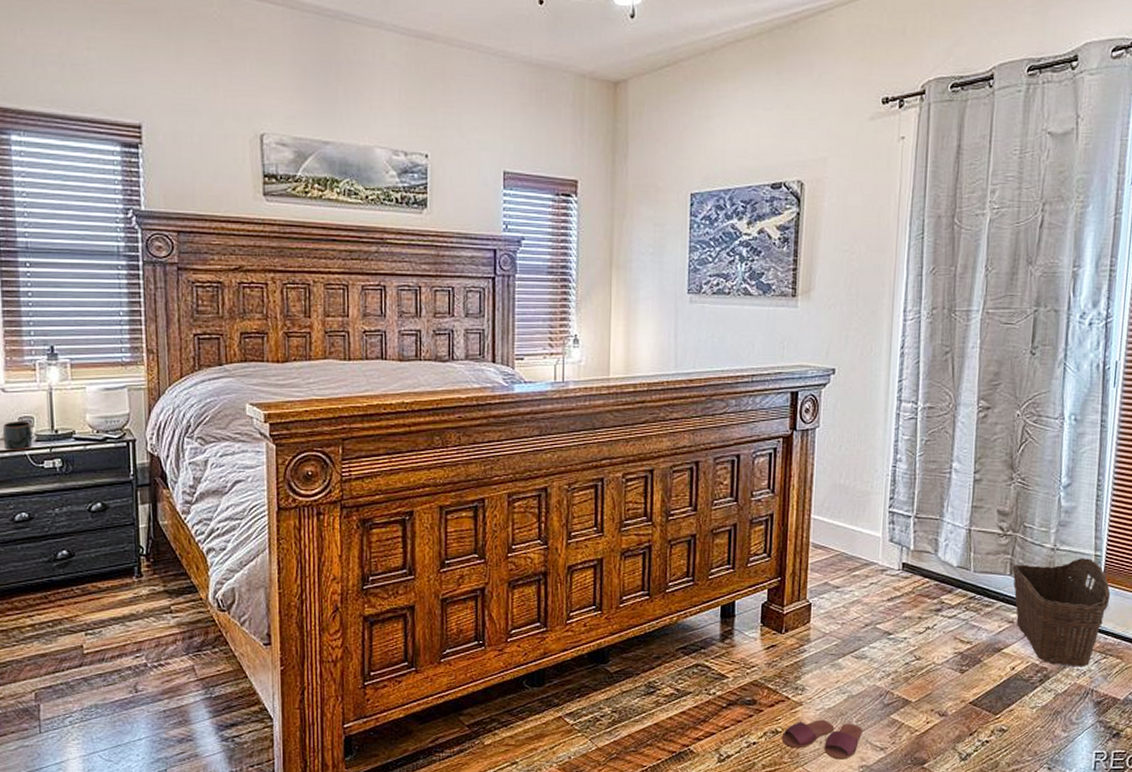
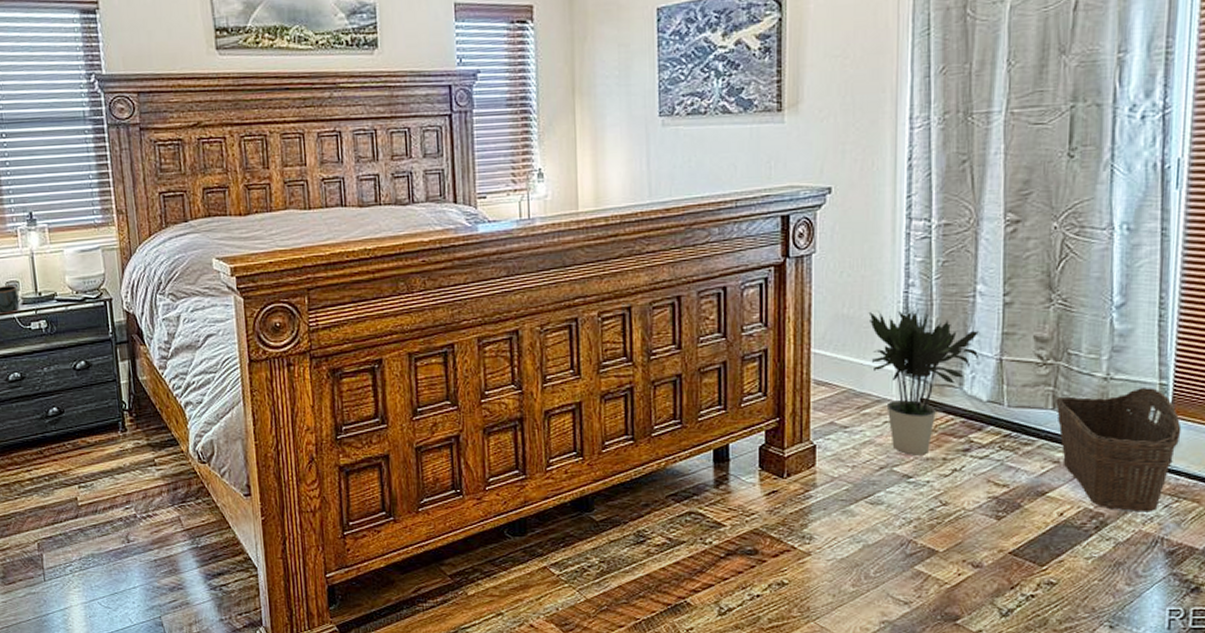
slippers: present [782,719,862,760] -> none [790,570,882,614]
potted plant: none [861,482,954,614] -> present [868,309,980,455]

